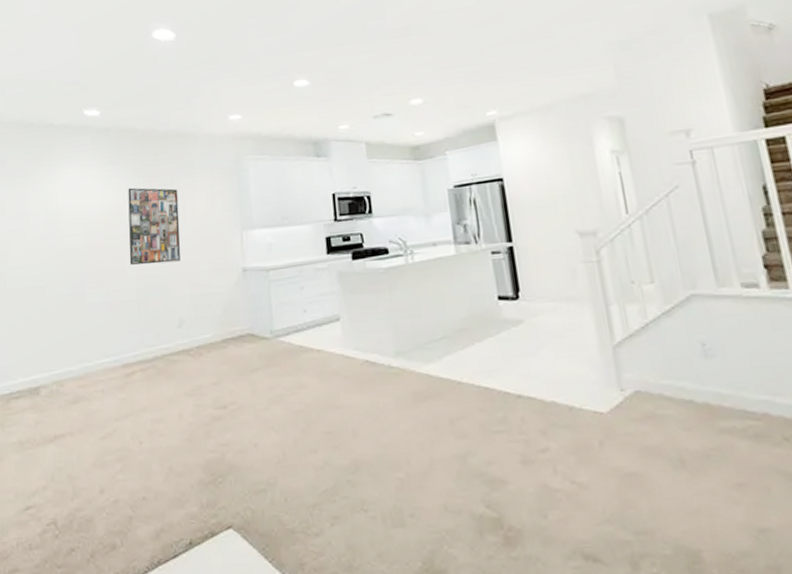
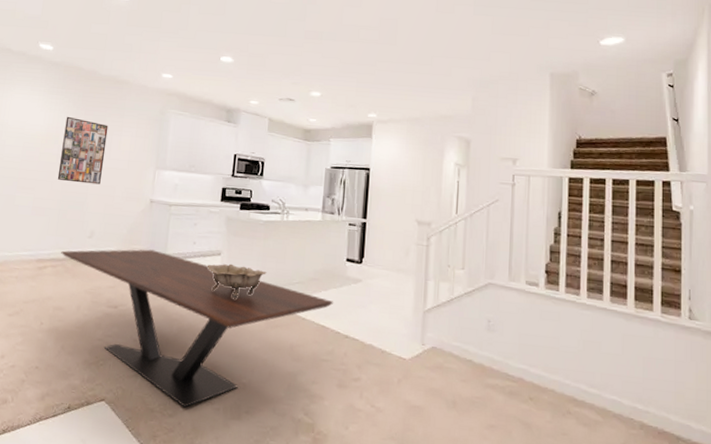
dining table: none [149,328,494,521] -> present [61,249,334,408]
decorative bowl: none [326,328,401,373] -> present [207,263,267,299]

